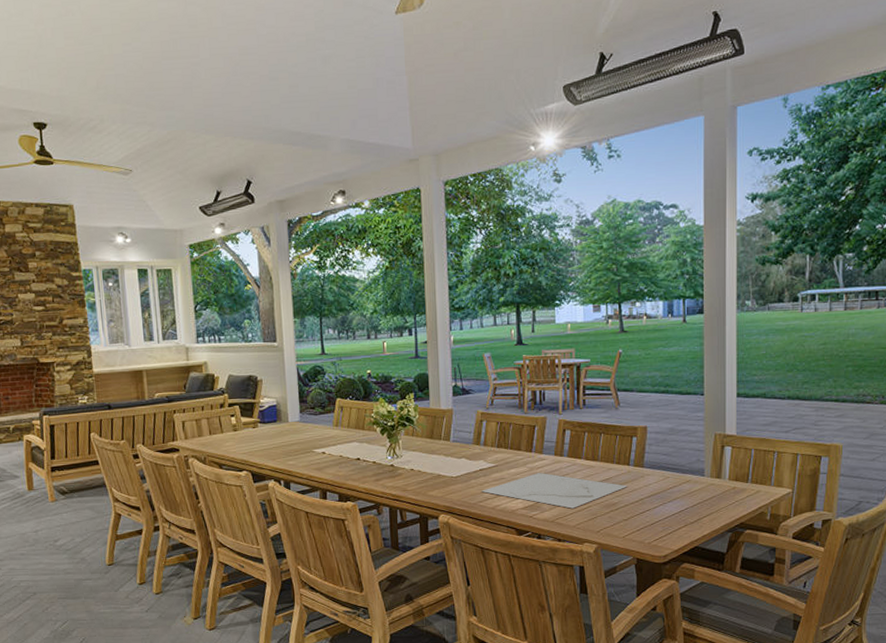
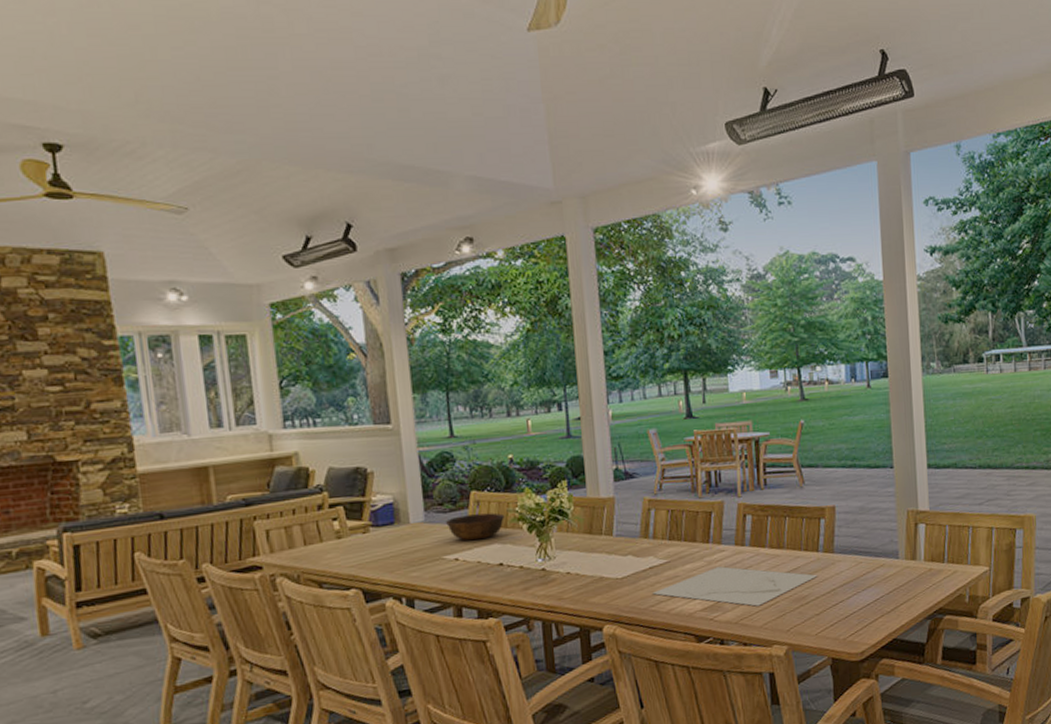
bowl: none [315,417,363,439] -> present [445,512,506,541]

